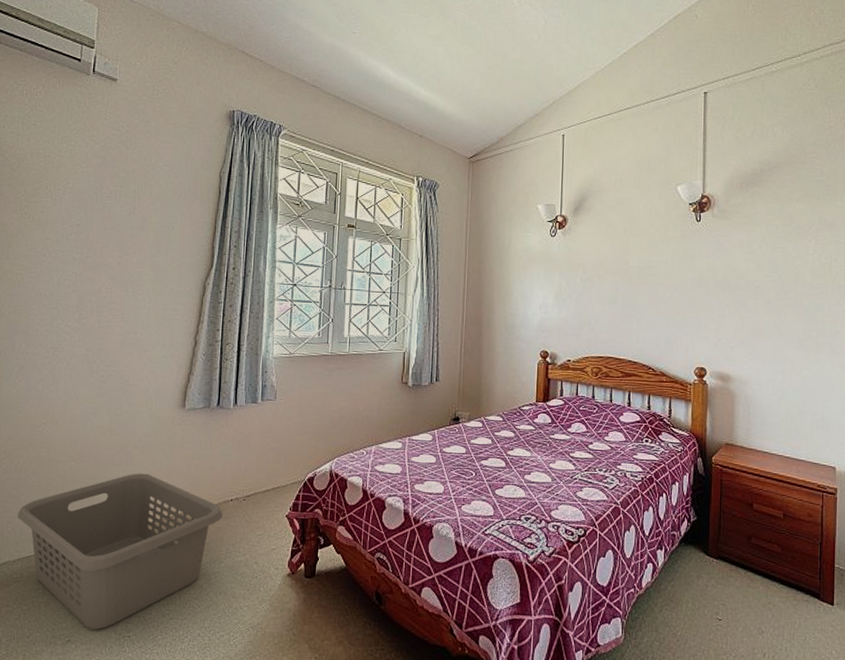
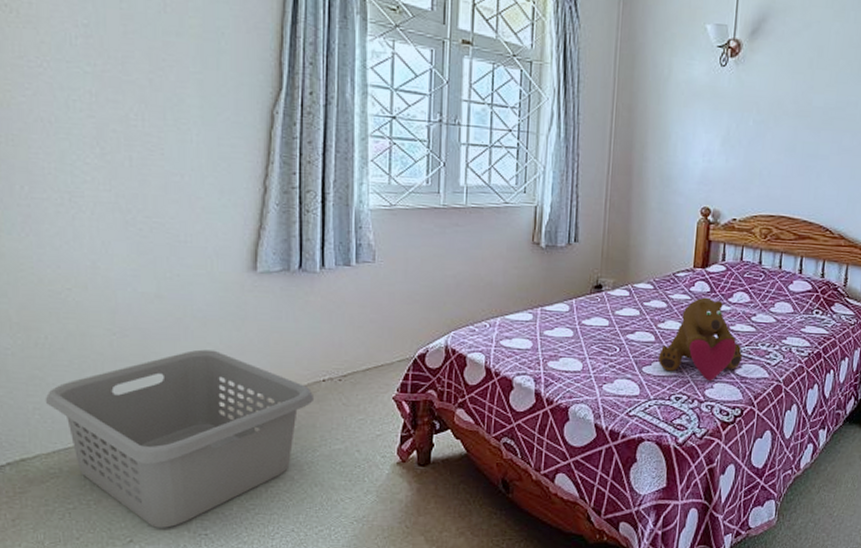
bear: none [508,427,582,504] -> present [657,297,742,382]

